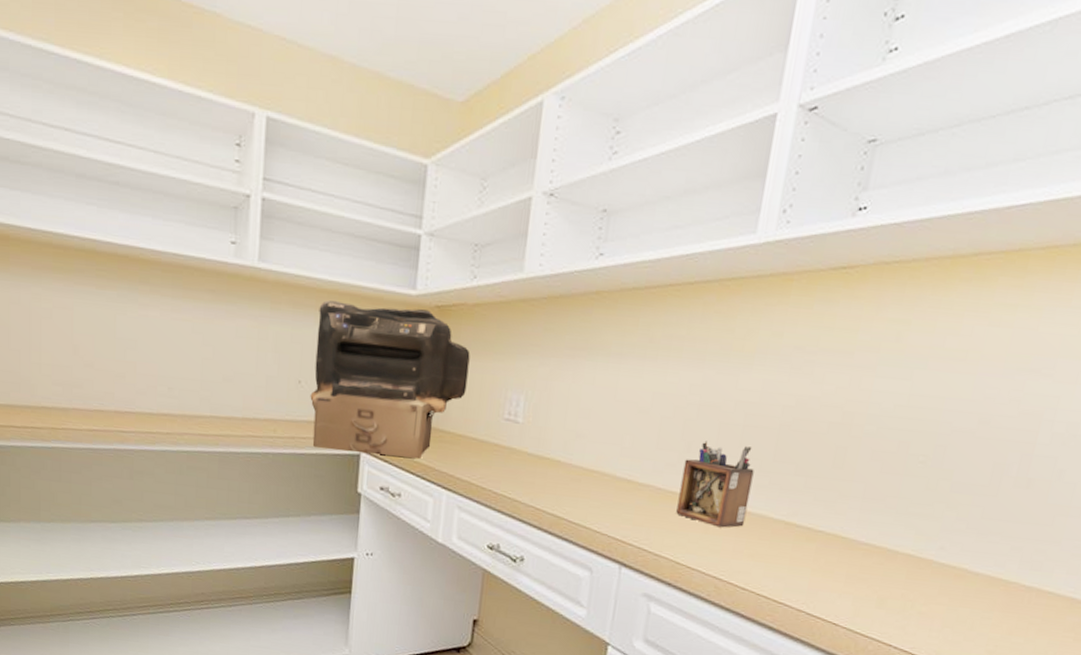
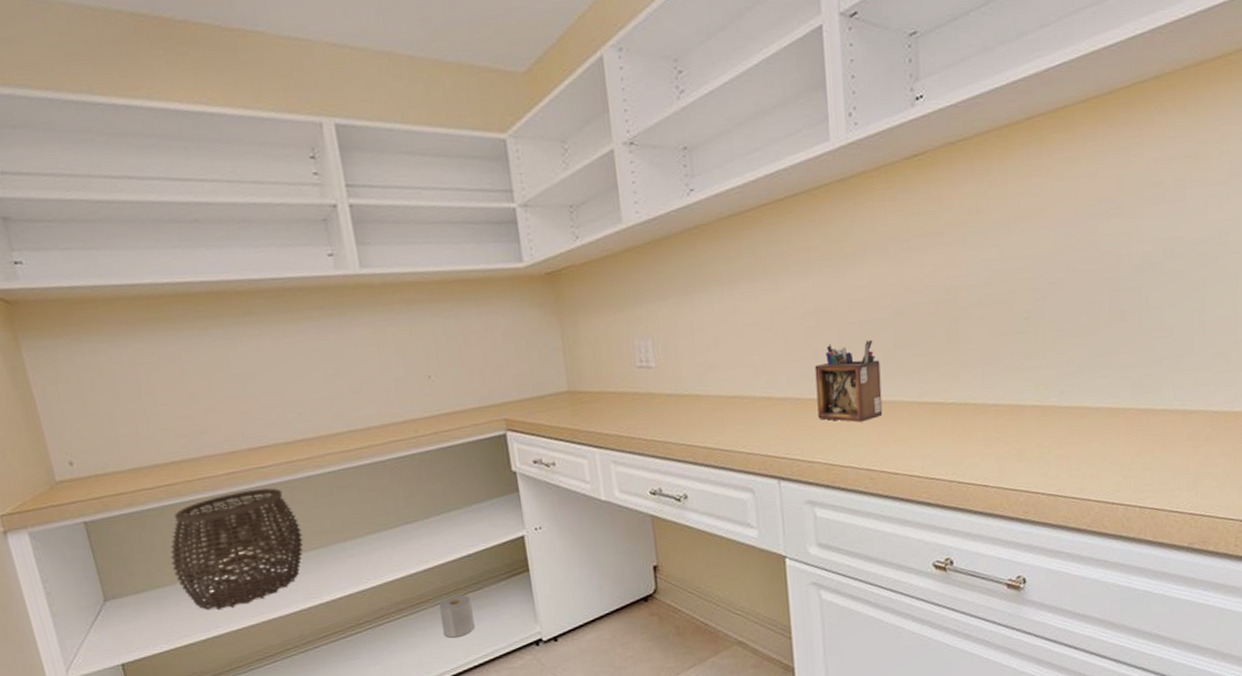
woven basket: none [21,449,146,558] -> present [170,488,304,611]
paper towel roll: none [255,598,289,640] -> present [439,594,475,638]
printer: present [310,300,470,460] -> none [431,279,595,438]

